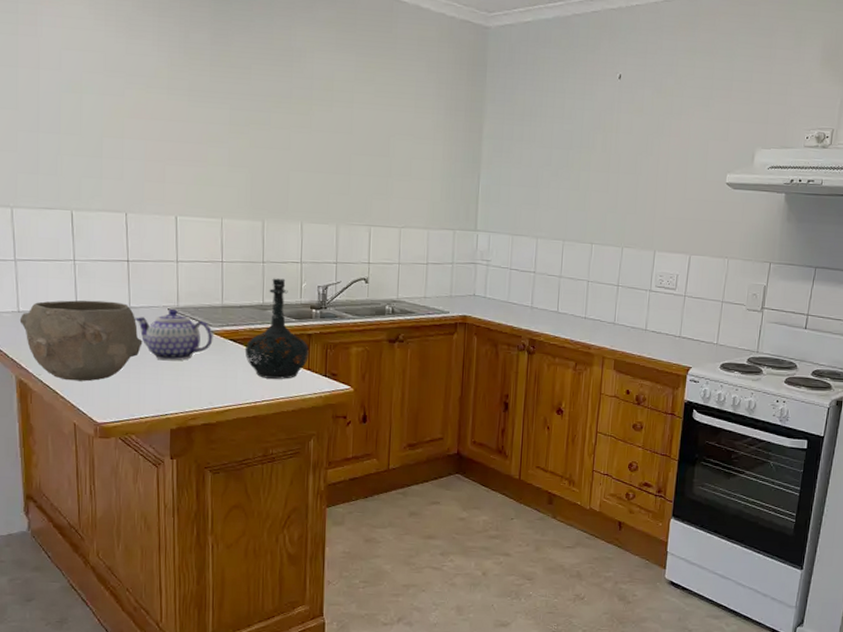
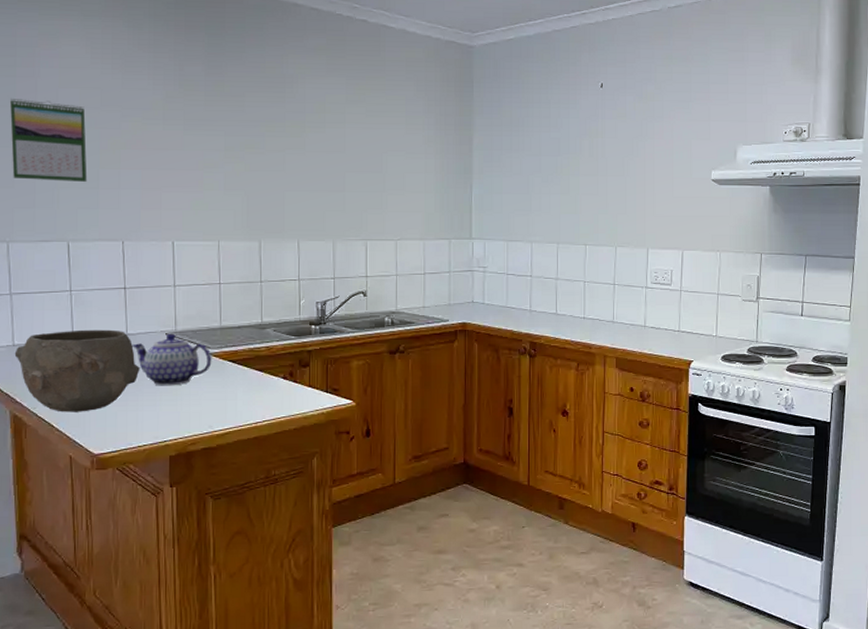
calendar: none [11,57,91,150] -> present [9,97,88,182]
bottle: present [244,278,310,379] -> none [244,297,310,398]

